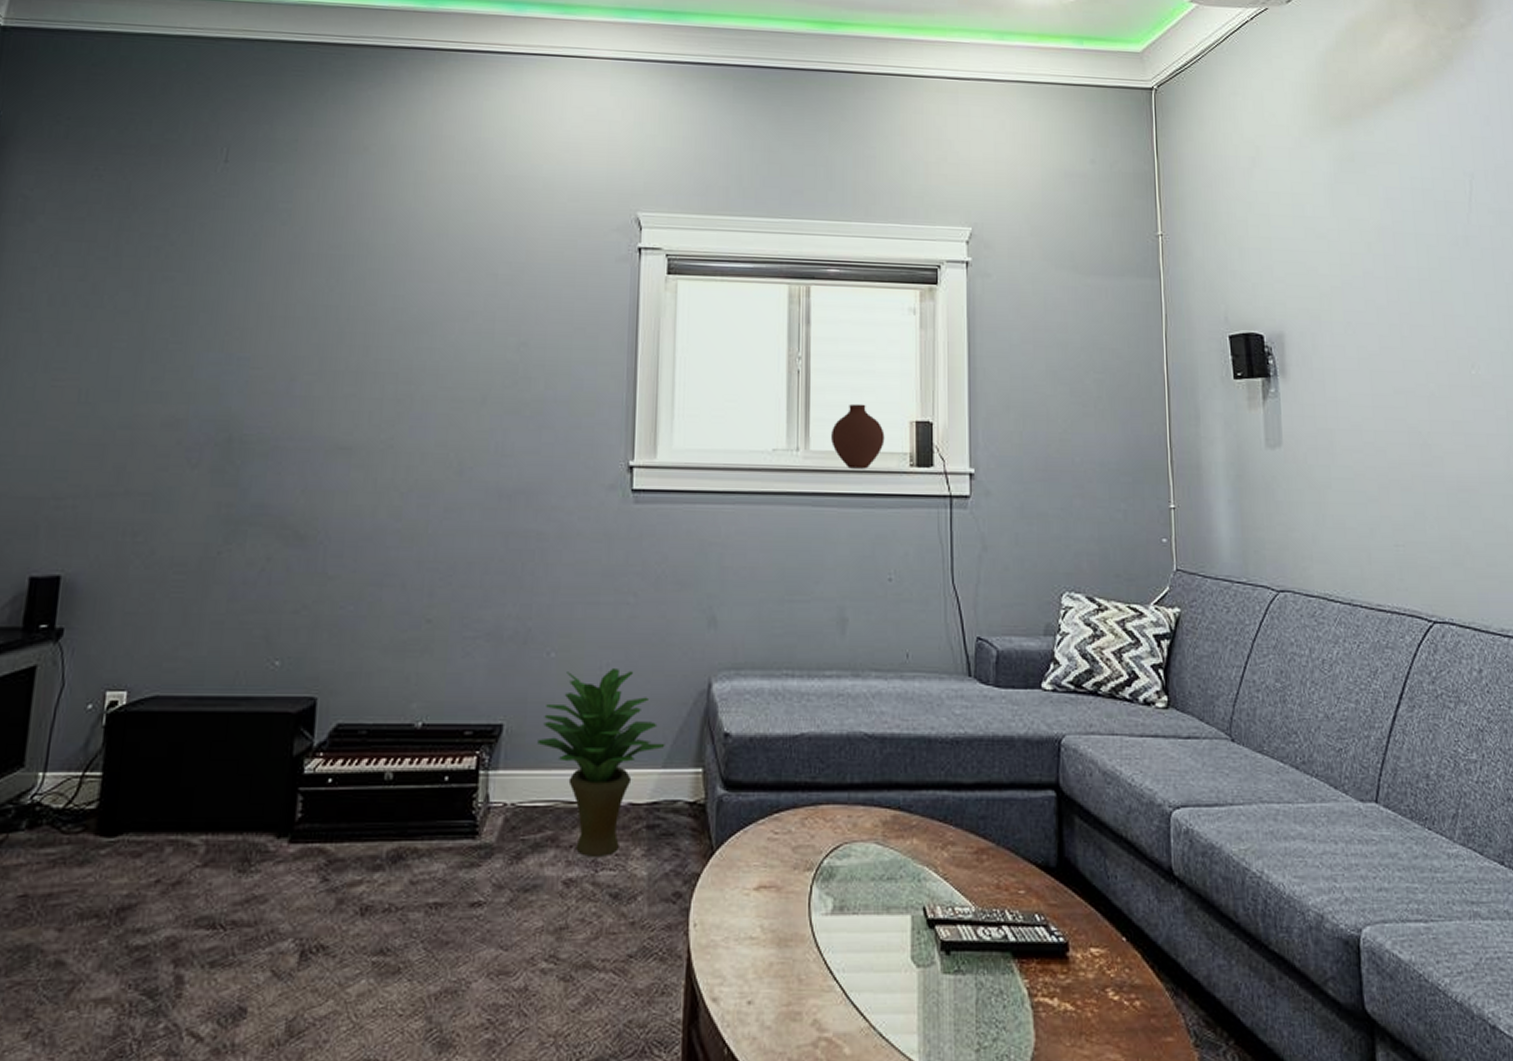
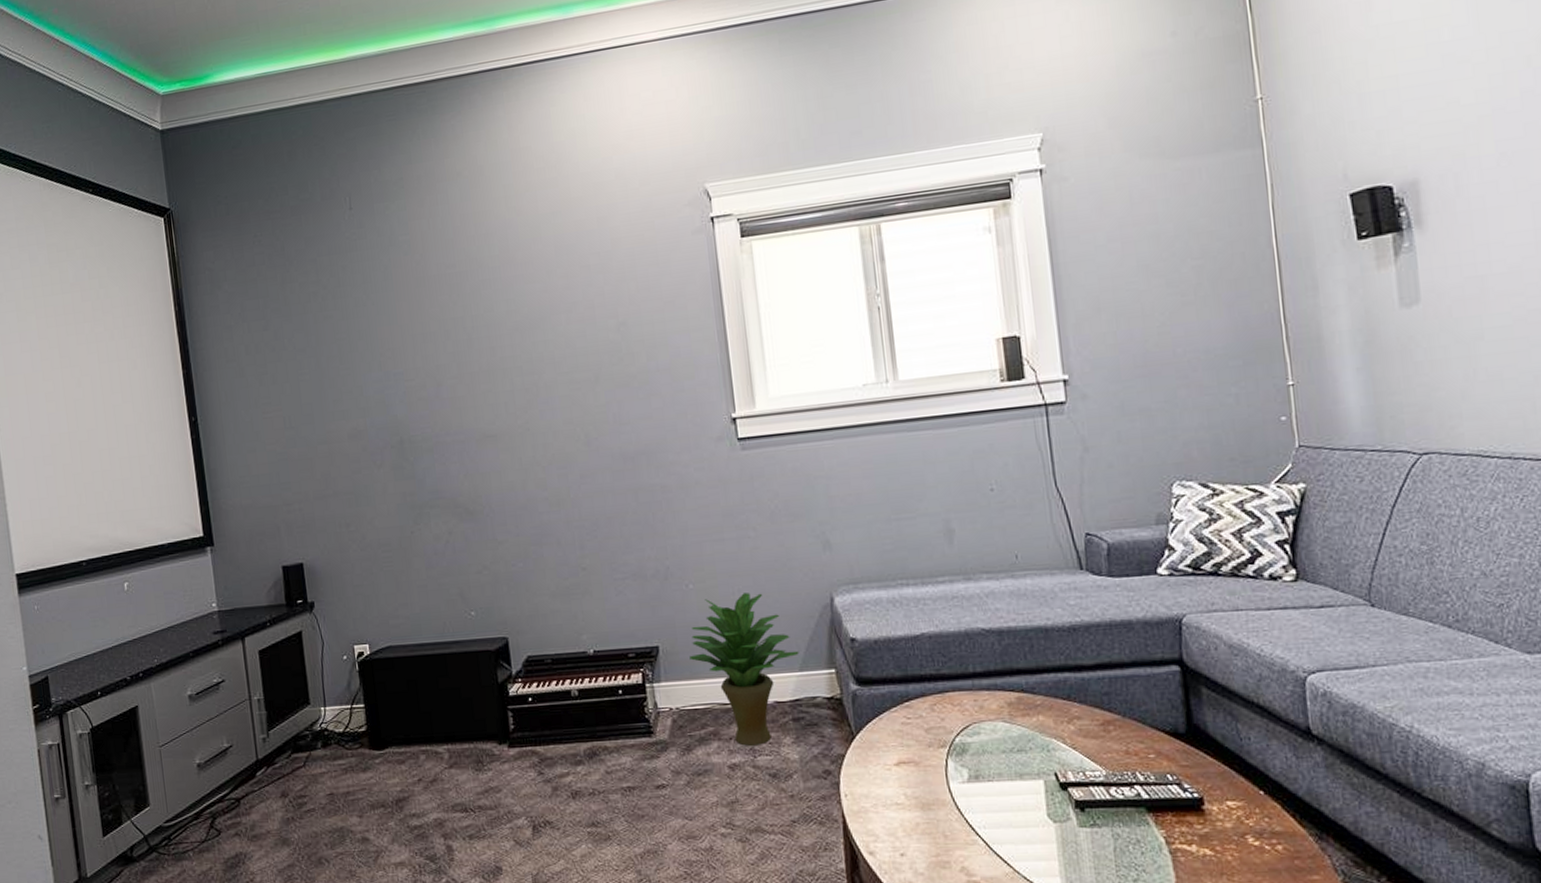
vase: present [831,403,885,469] -> none [918,329,973,392]

